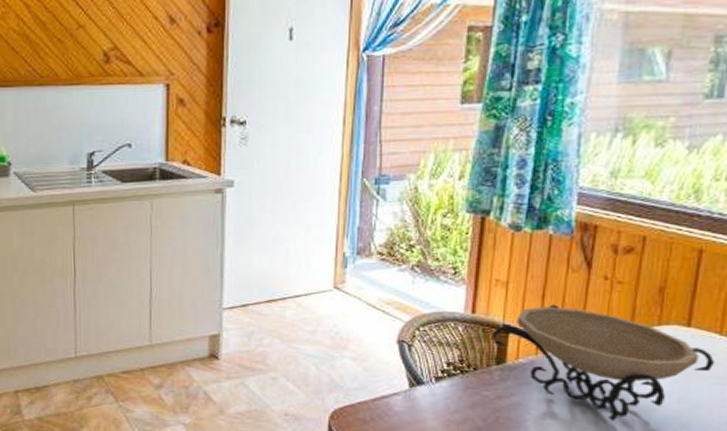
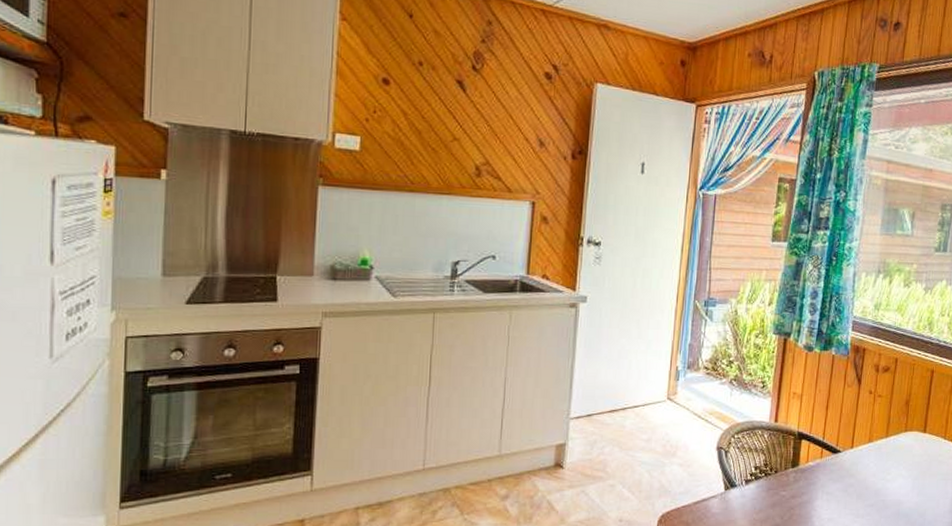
decorative bowl: present [491,304,715,421] -> none [789,414,942,514]

